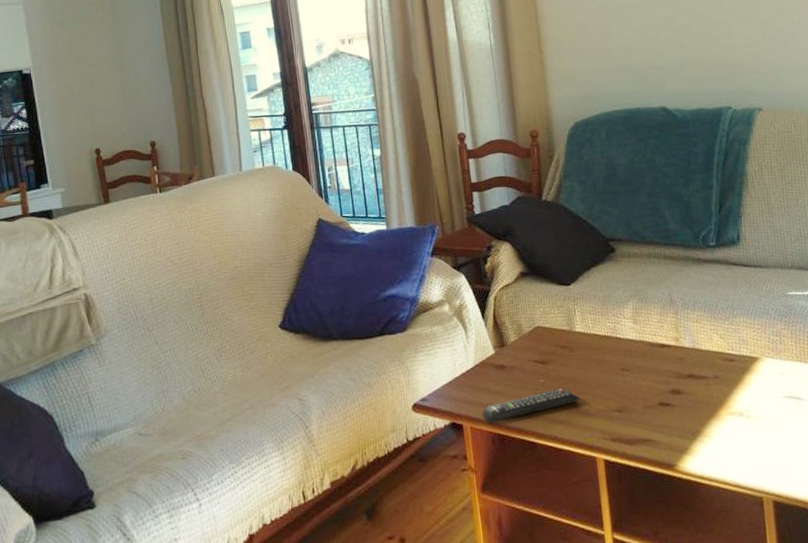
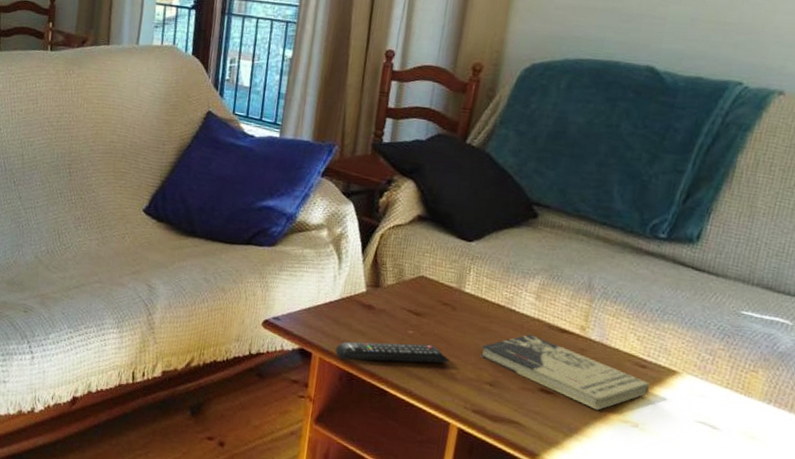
book: none [602,356,743,410] -> present [479,334,650,410]

